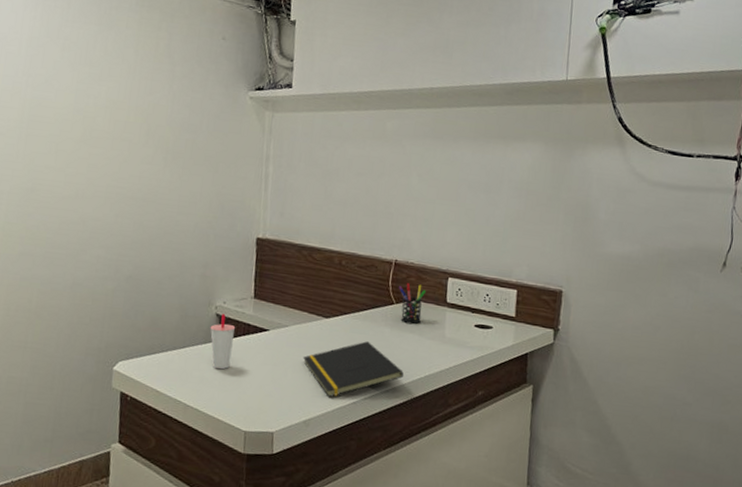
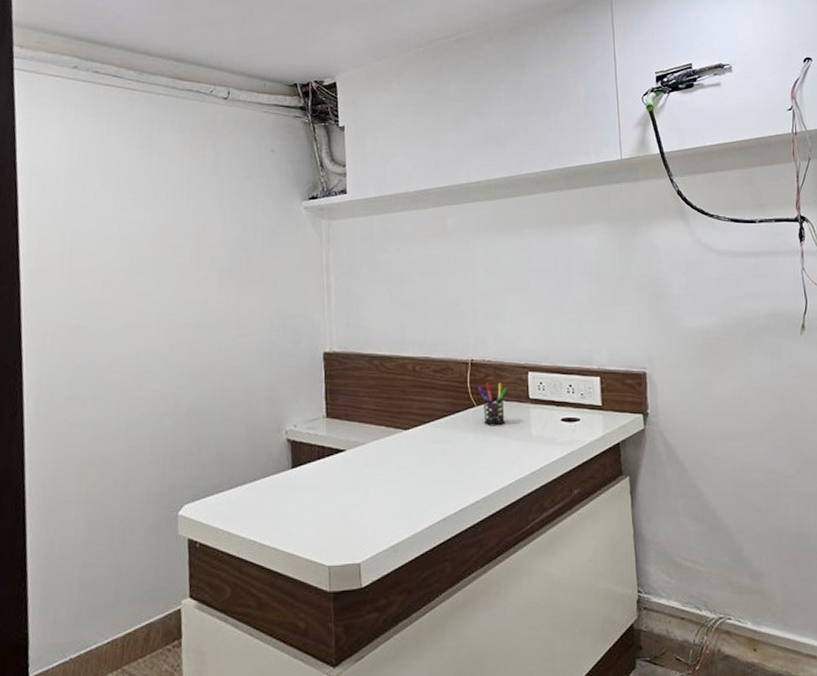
cup: present [210,313,236,370] -> none [281,437,310,500]
notepad: present [302,341,404,398] -> none [384,450,494,517]

